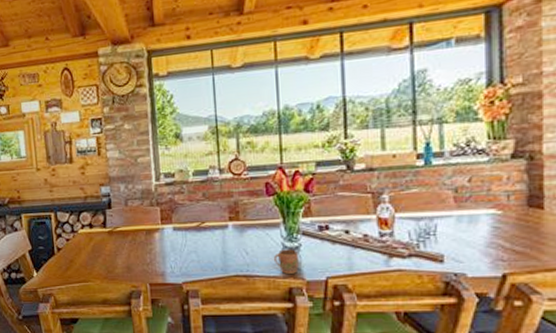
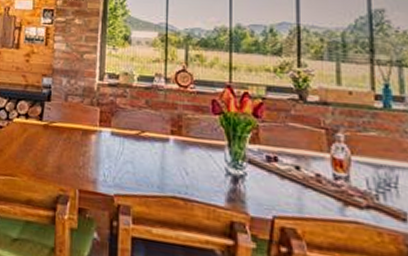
mug: present [274,249,299,274] -> none [216,175,242,206]

